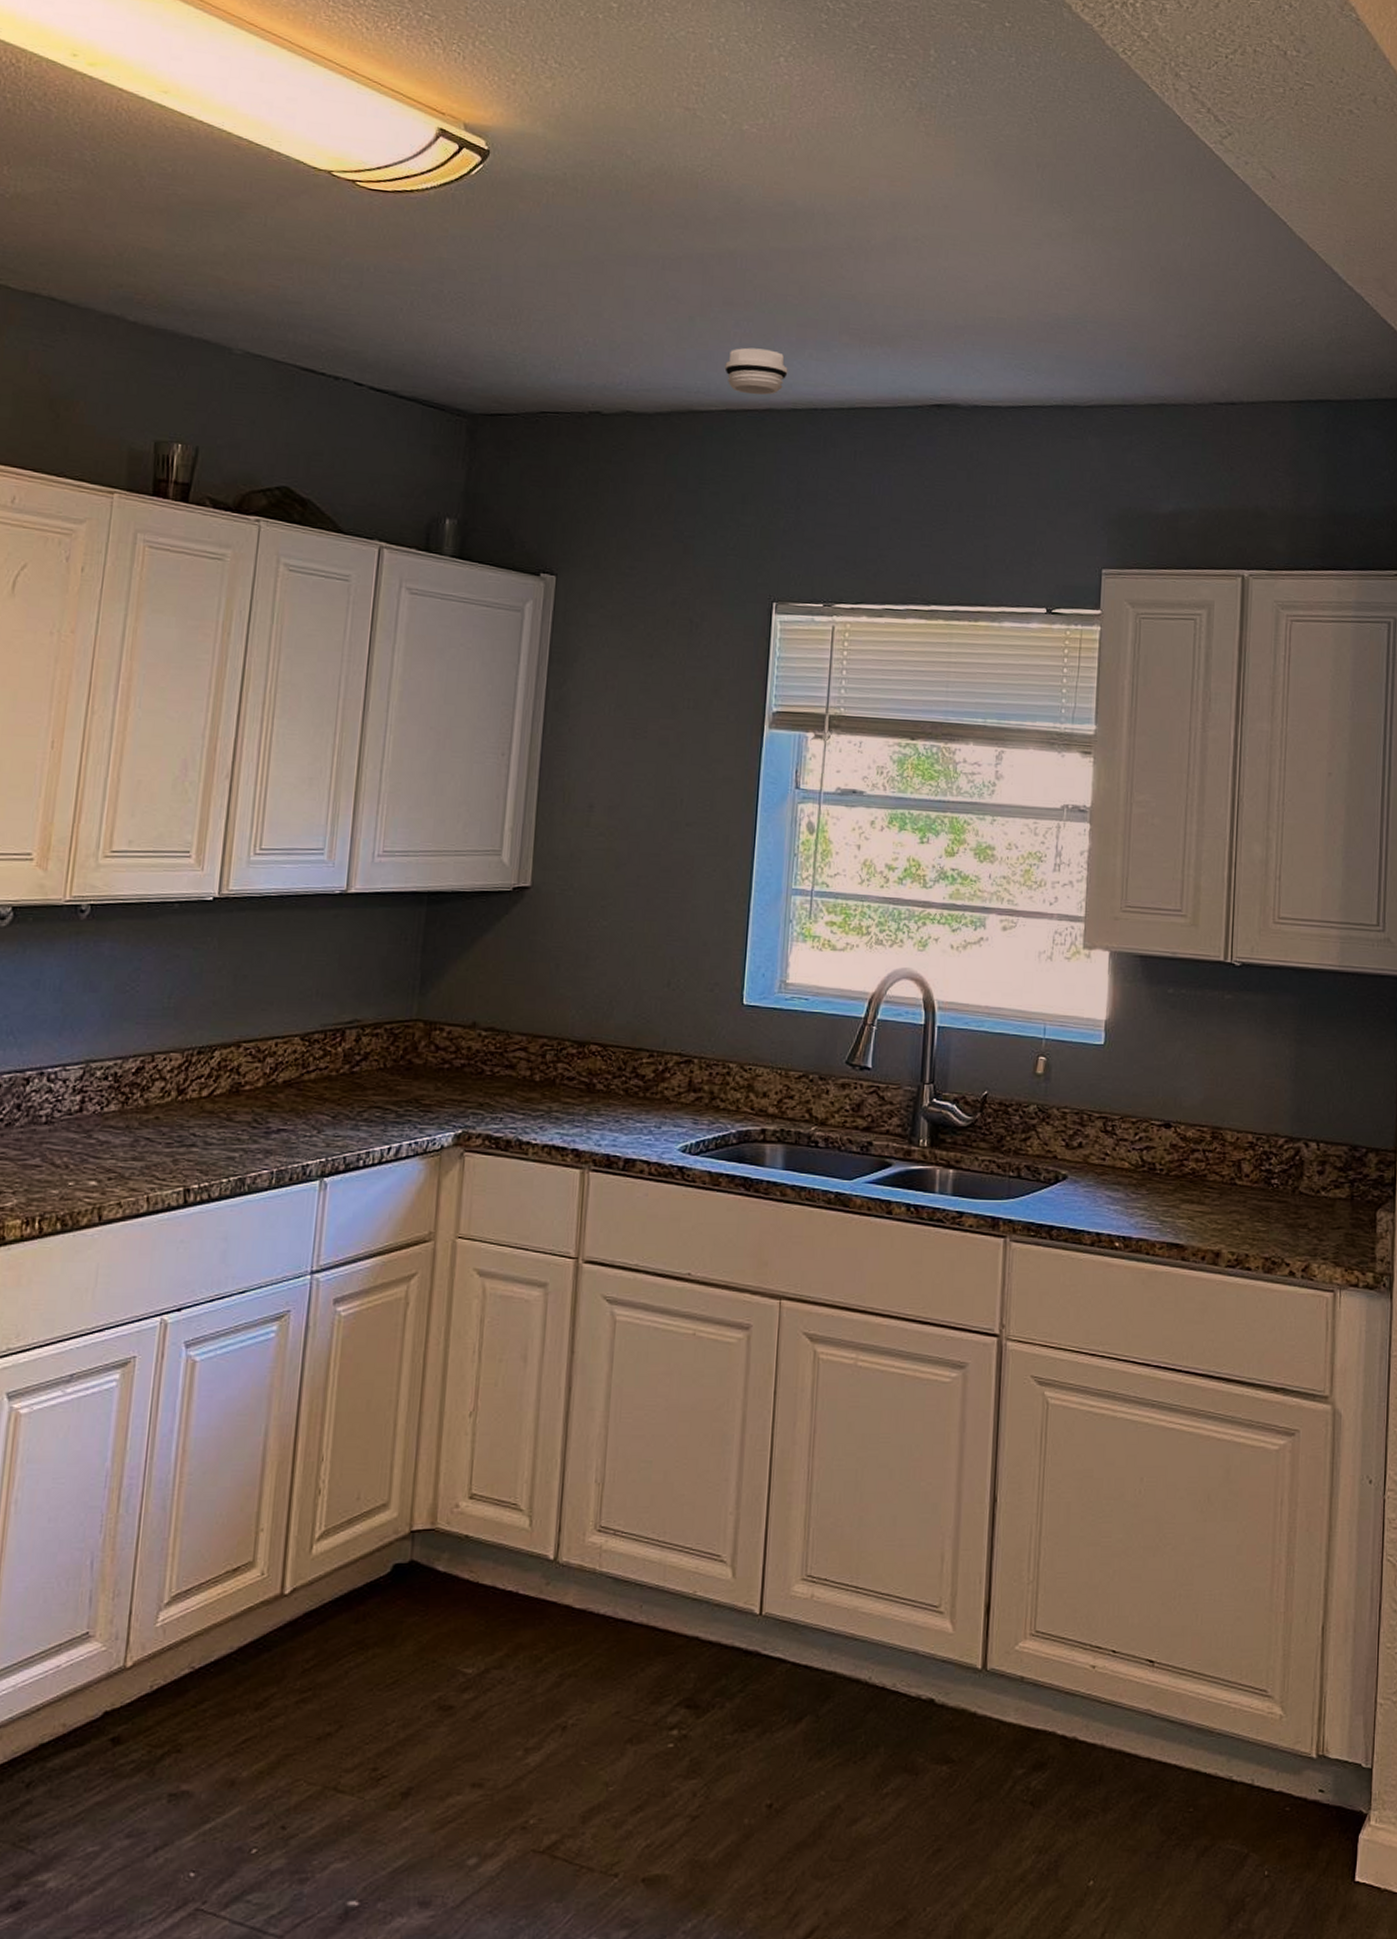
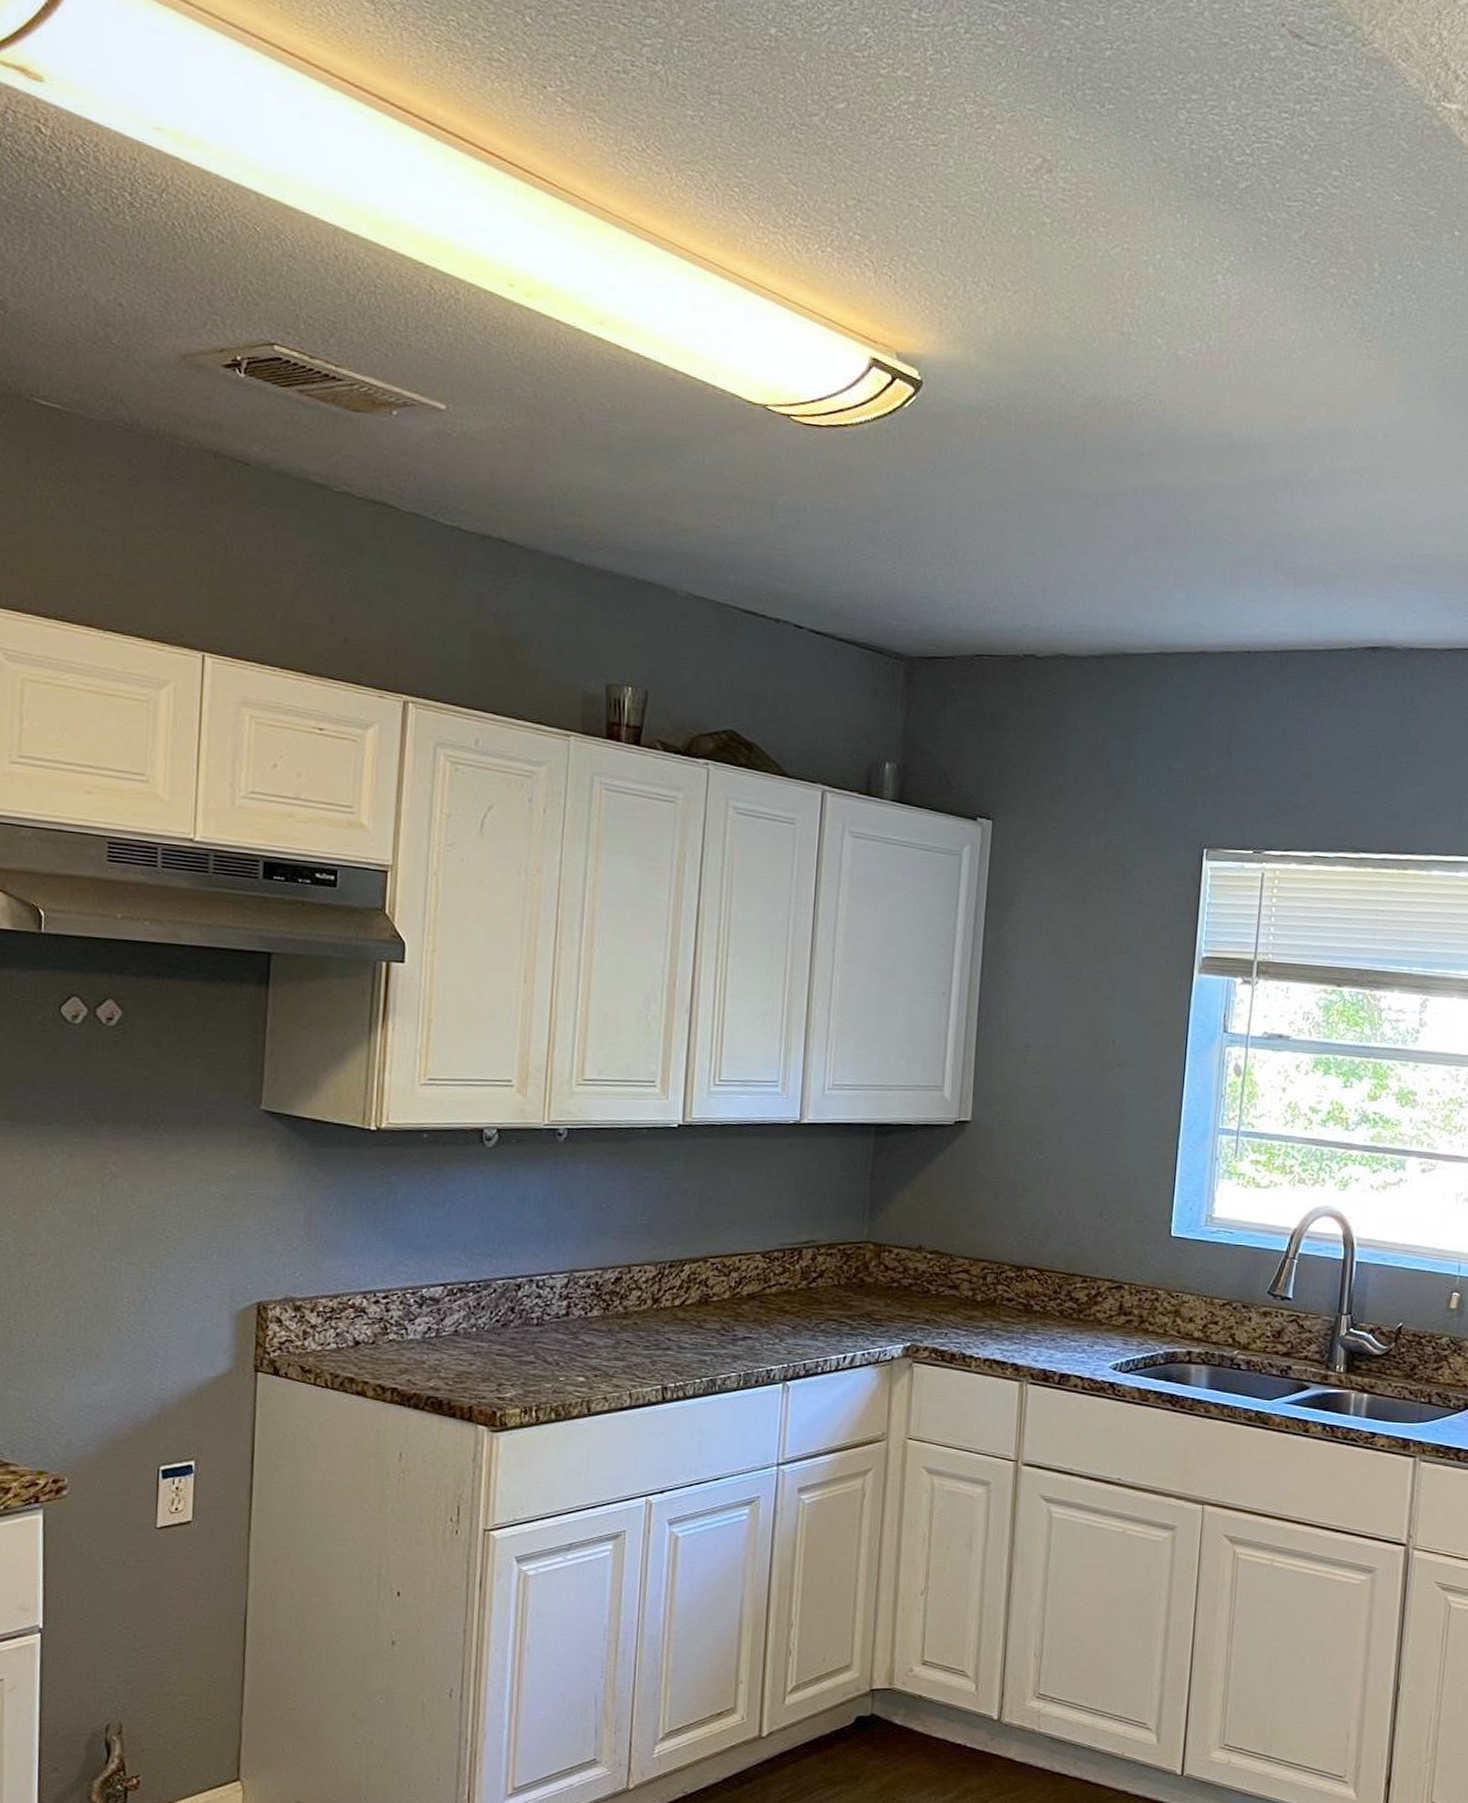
smoke detector: present [725,347,788,395] -> none [1158,588,1222,638]

